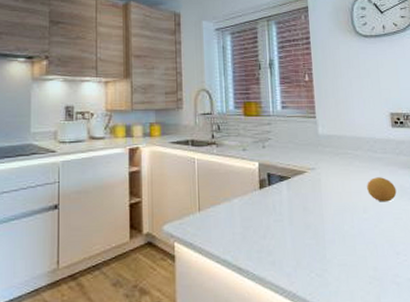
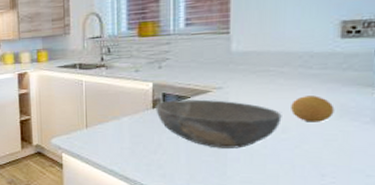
bowl: none [262,180,362,230] -> present [156,99,282,148]

